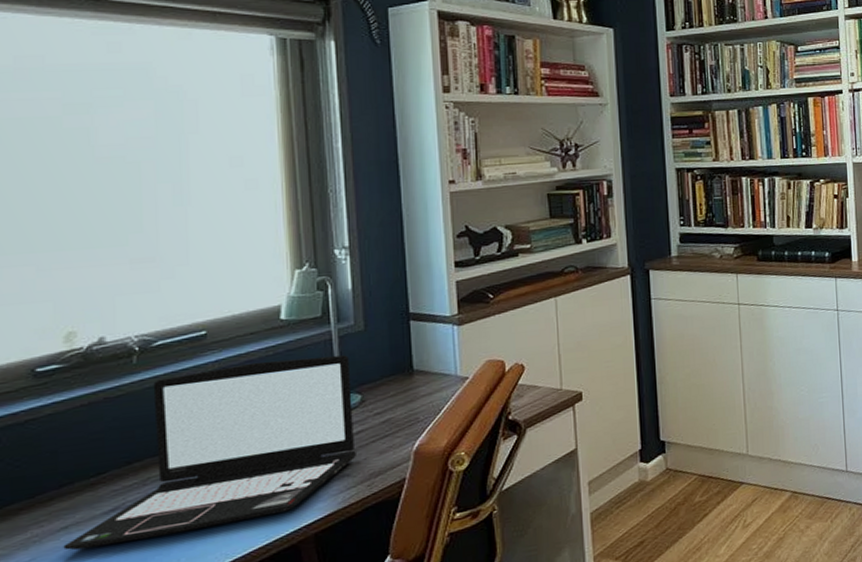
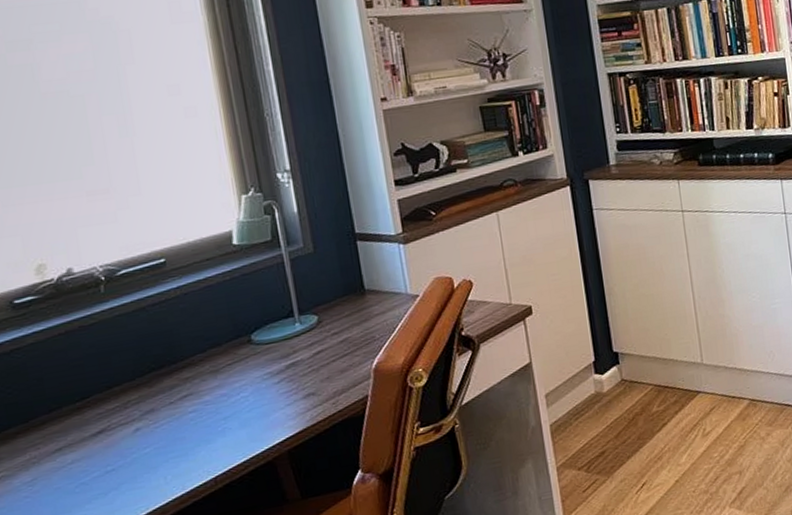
laptop: present [63,355,356,551] -> none [59,277,319,471]

